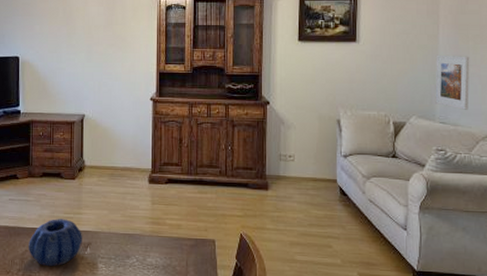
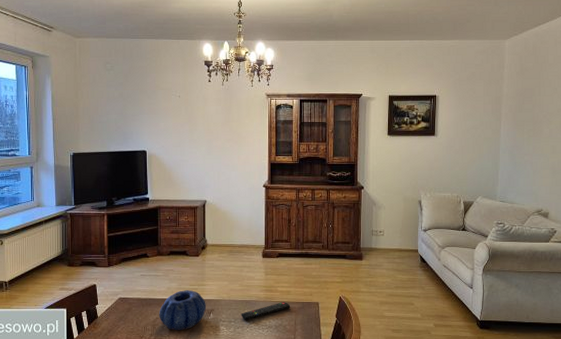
remote control: none [122,237,181,258] -> present [241,302,291,320]
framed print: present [435,54,470,110] -> none [497,146,524,191]

